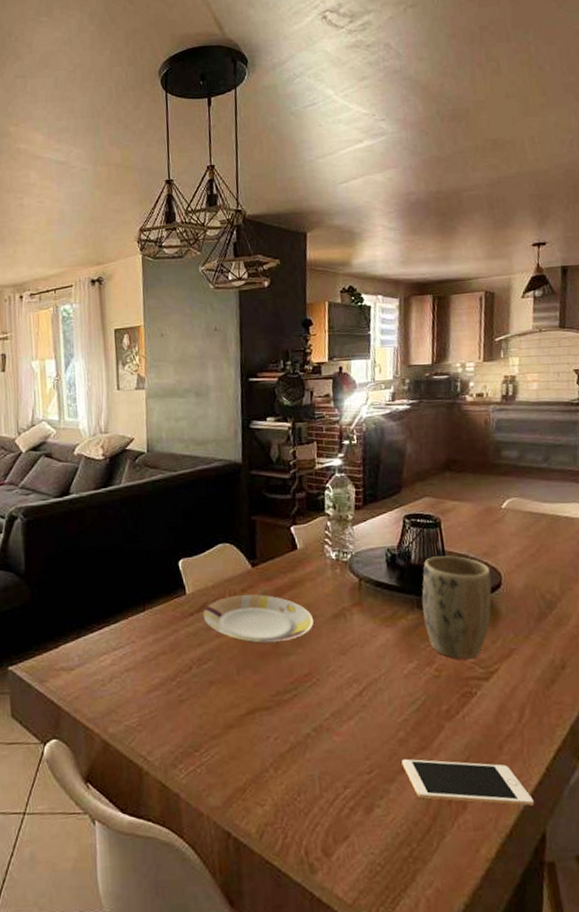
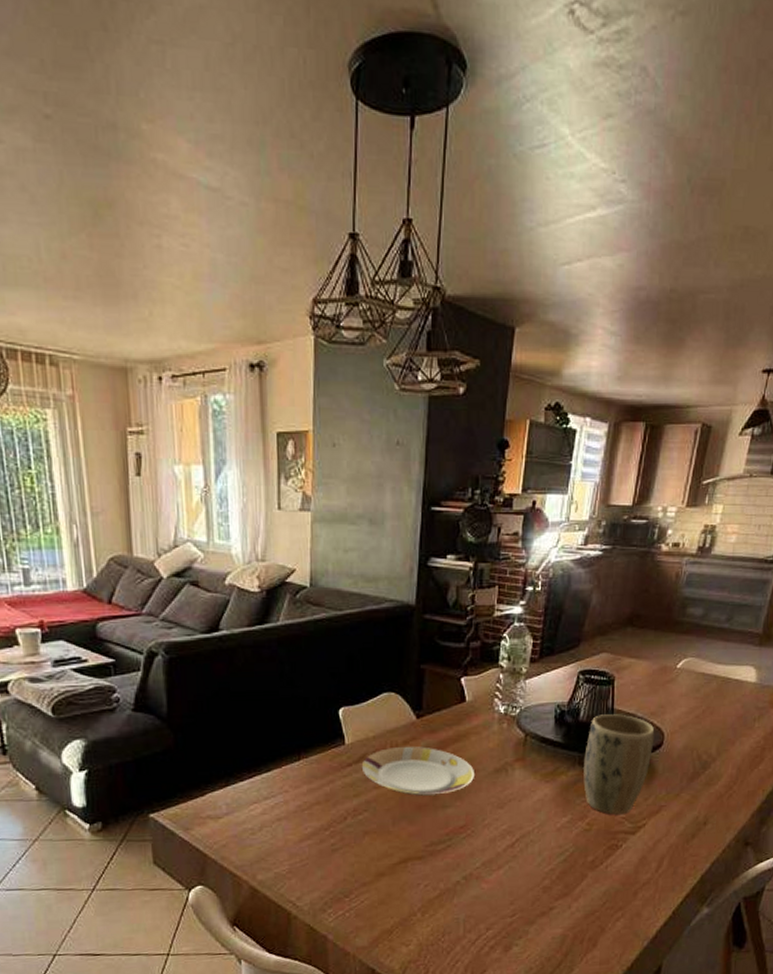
cell phone: present [401,758,534,806] -> none [543,903,656,944]

